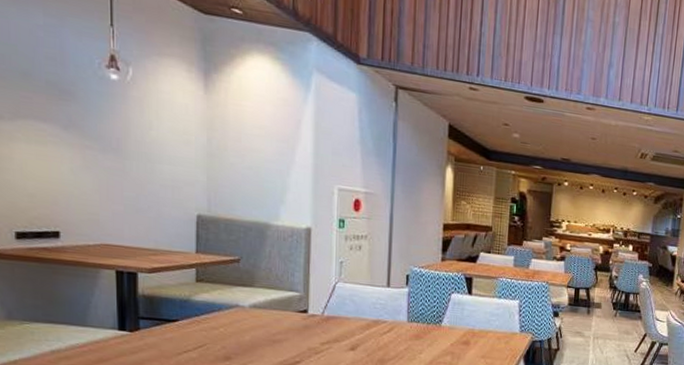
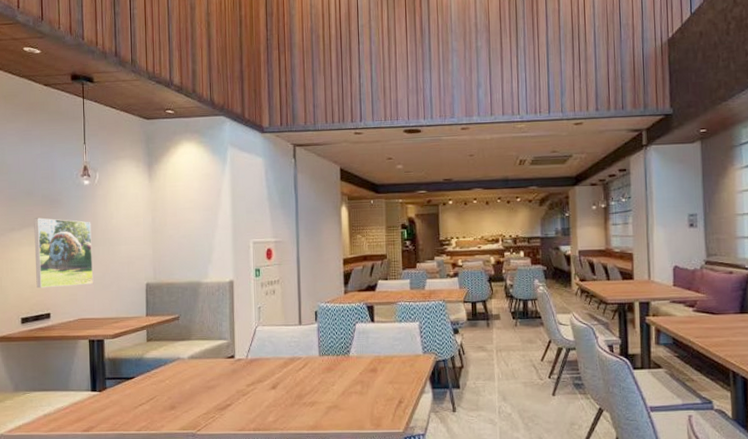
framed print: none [33,108,124,206] -> present [34,218,94,289]

